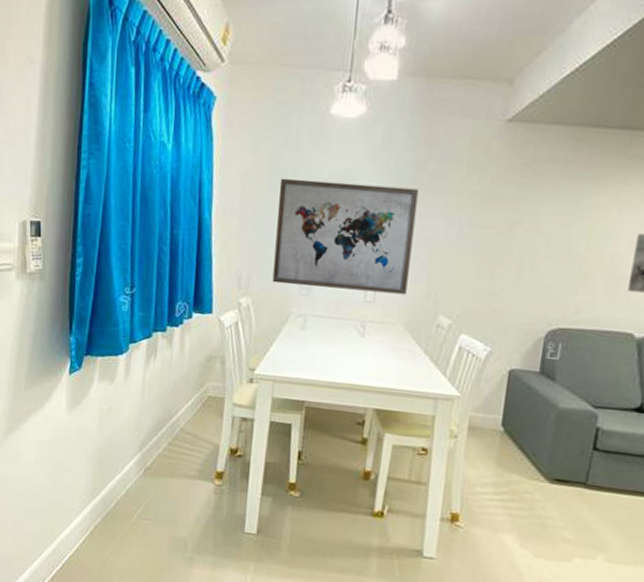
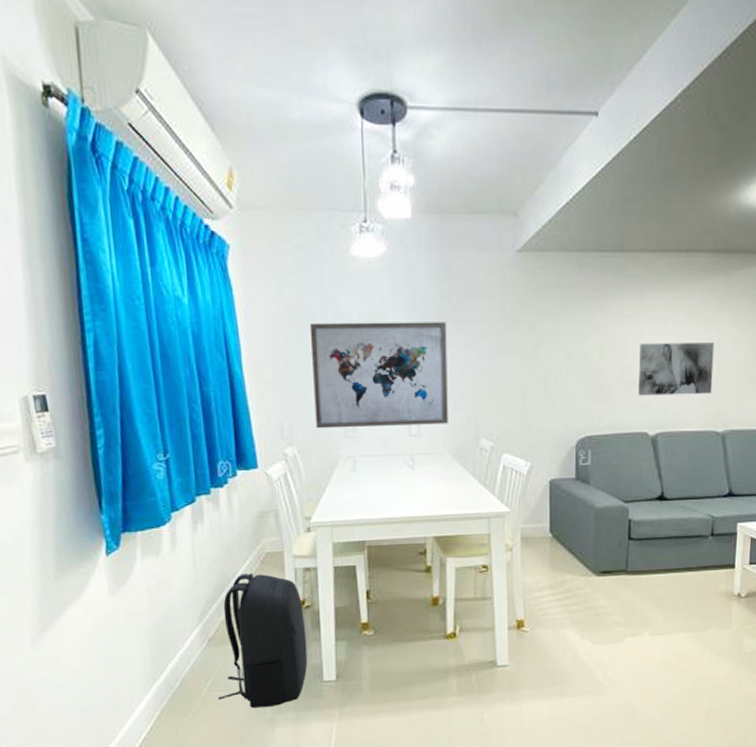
backpack: none [146,412,236,547] -> present [219,573,308,708]

